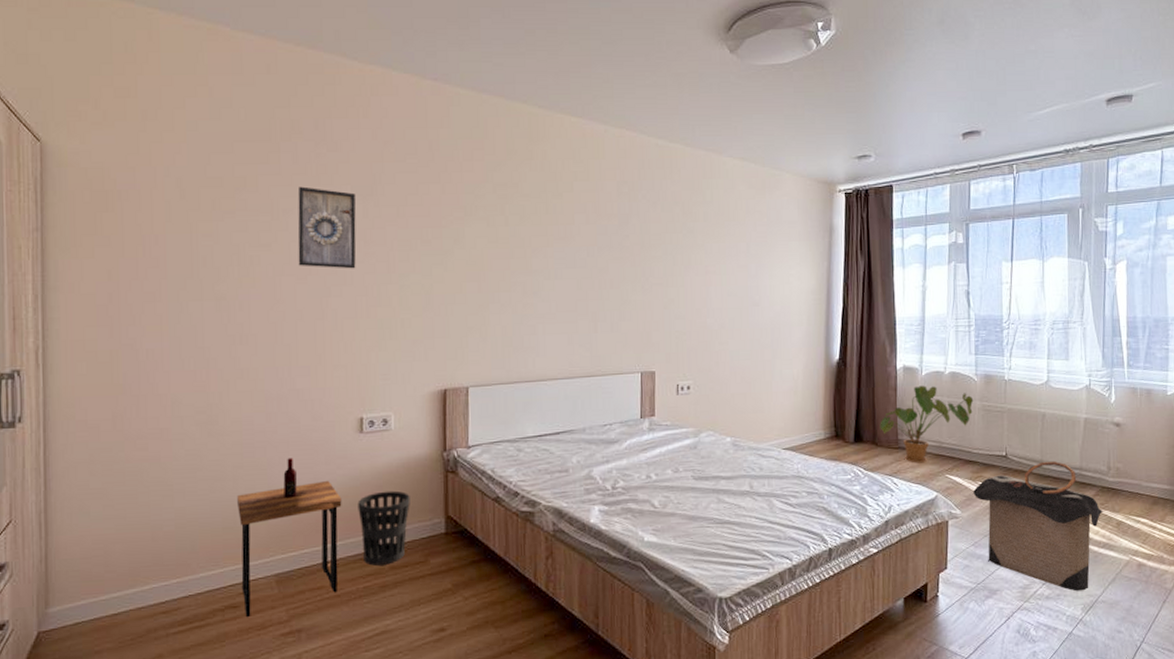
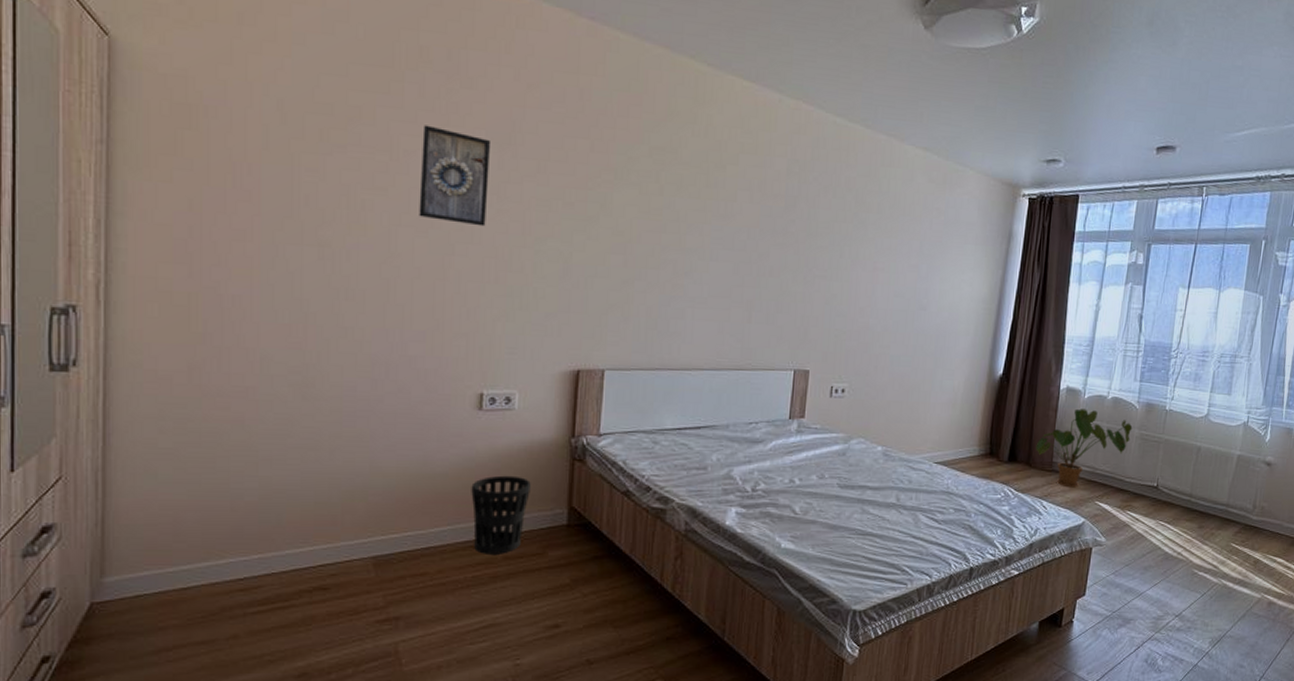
side table: present [237,457,342,617] -> none [333,431,454,600]
laundry hamper: present [973,462,1104,592] -> none [1120,496,1243,625]

